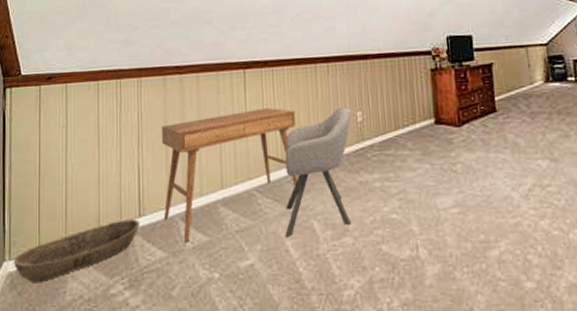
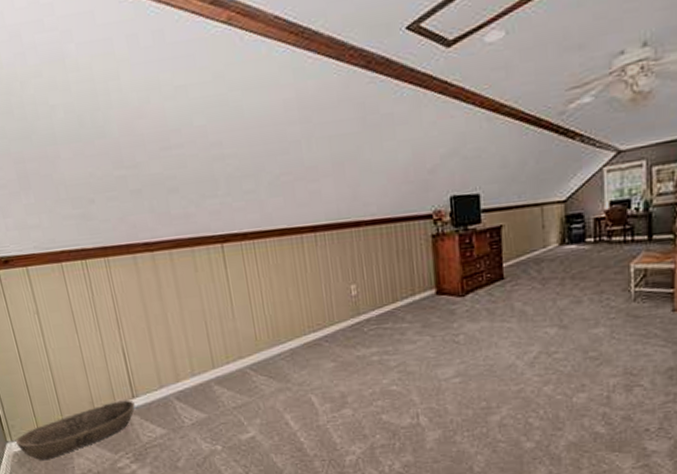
desk: present [161,107,299,243] -> none [139,284,294,420]
chair: present [285,106,352,238] -> none [275,279,349,412]

